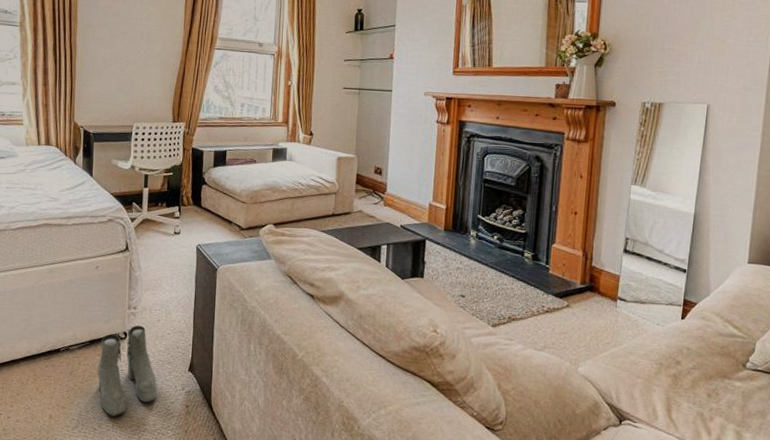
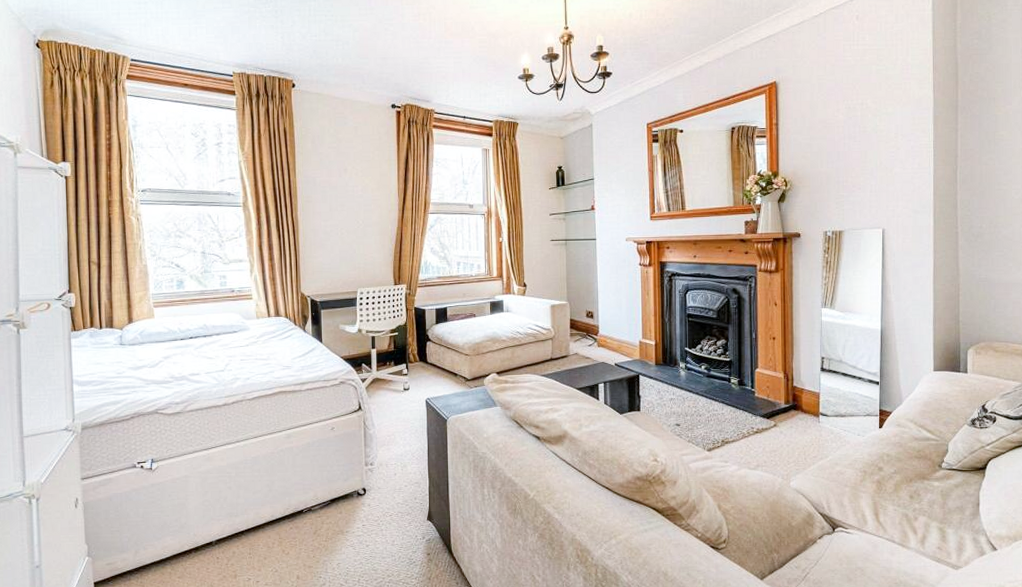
boots: present [97,325,158,416] -> none [339,480,399,571]

